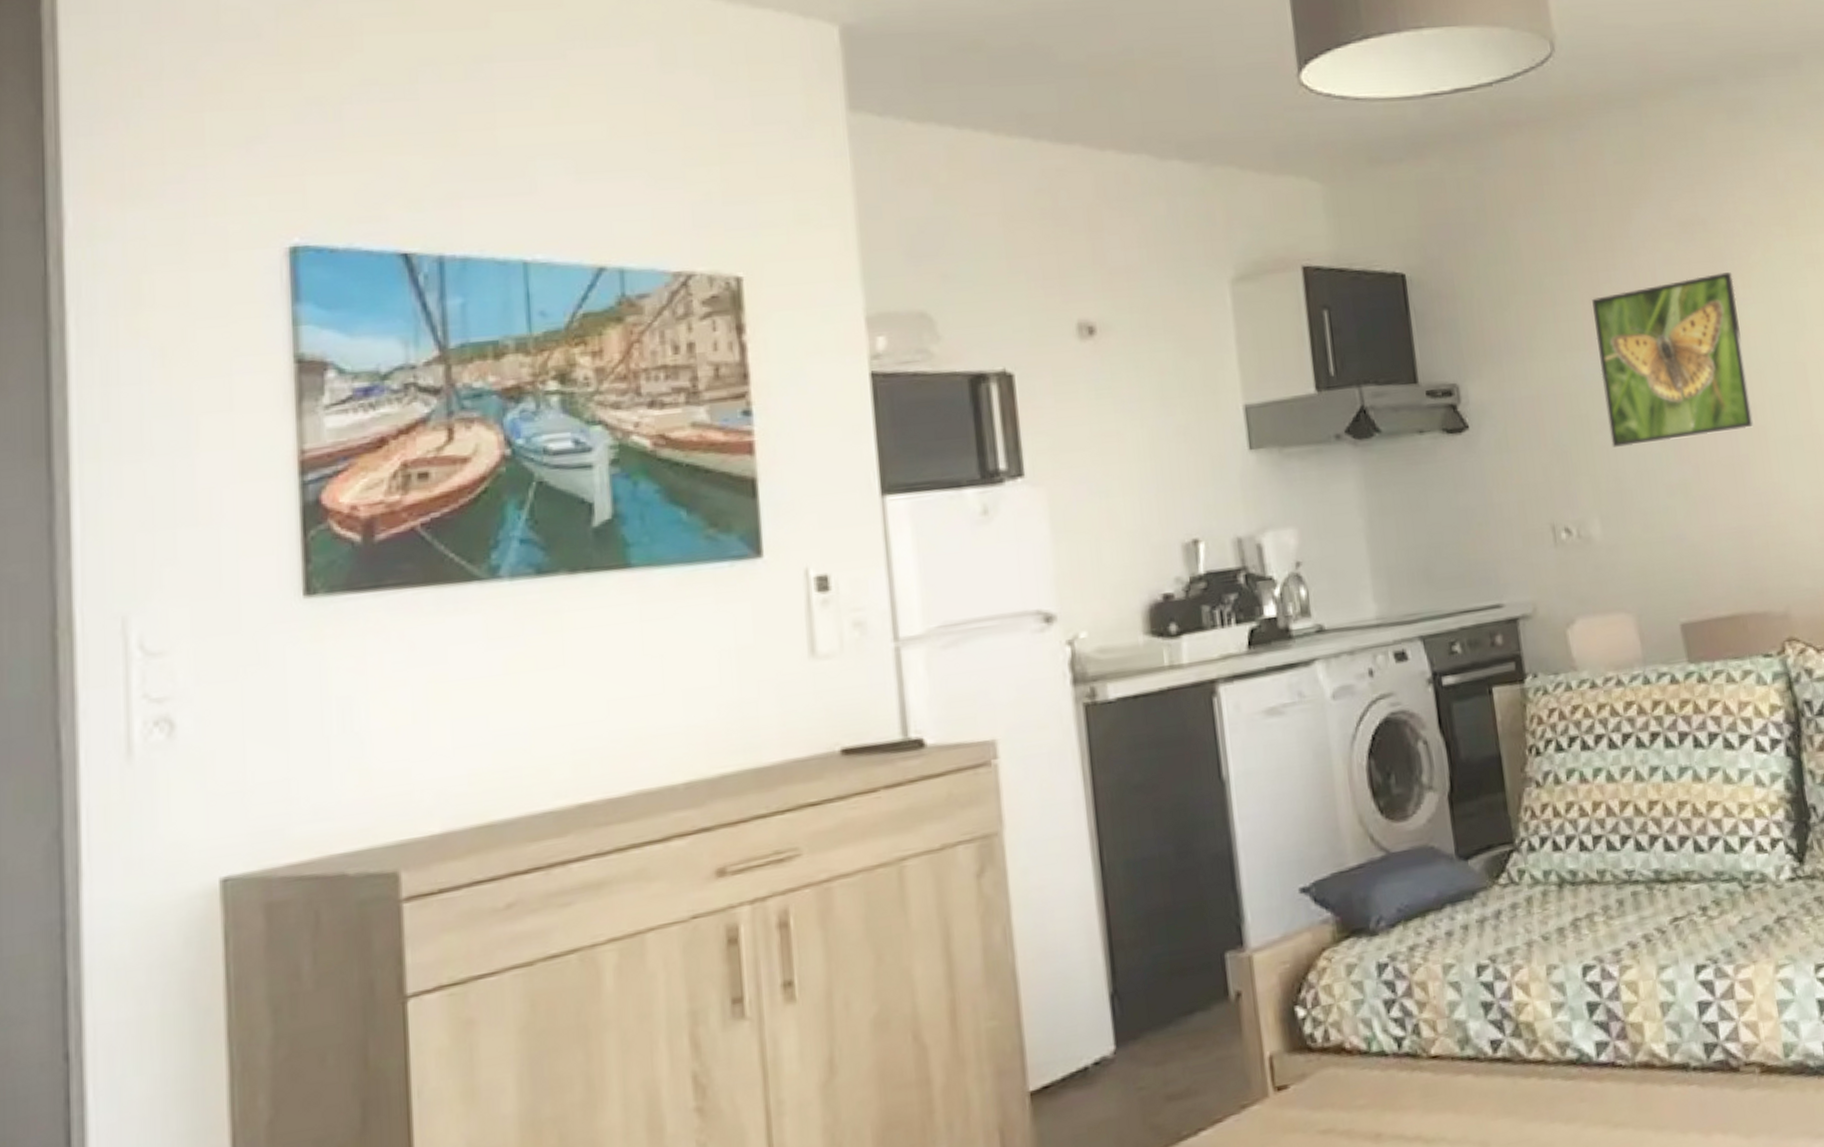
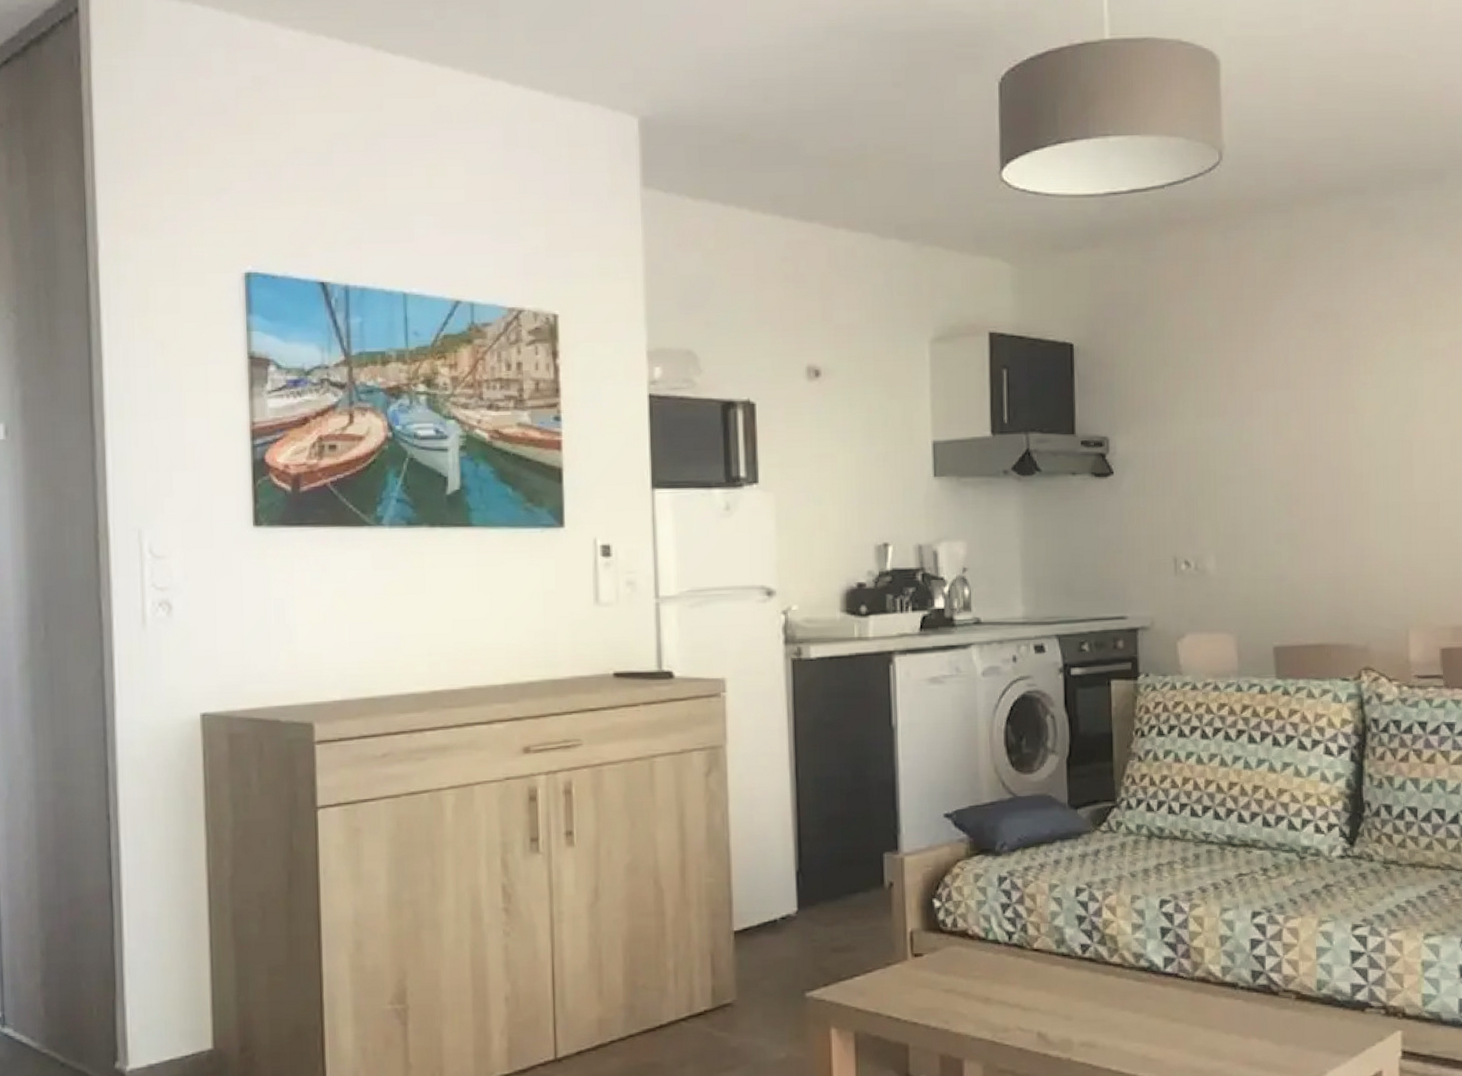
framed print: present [1592,272,1755,447] -> none [1230,360,1360,500]

